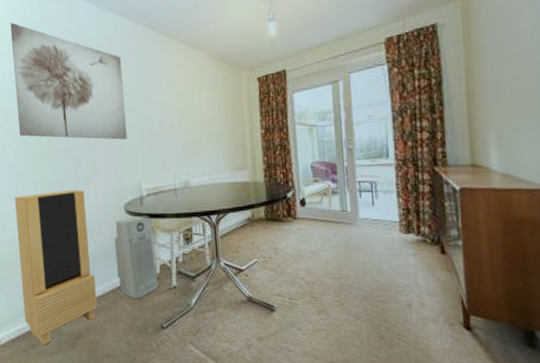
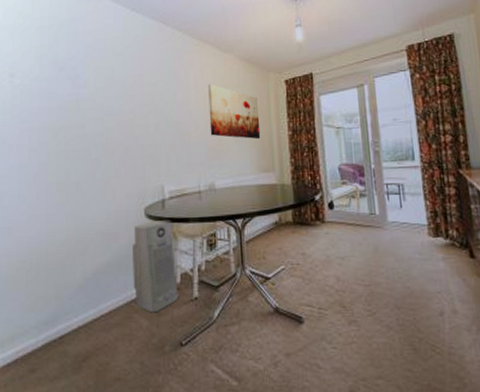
wall art: present [10,22,127,140] -> none [34,21,151,140]
storage cabinet: present [15,189,98,346] -> none [24,192,110,370]
wall art: none [181,83,234,138] -> present [208,84,261,140]

